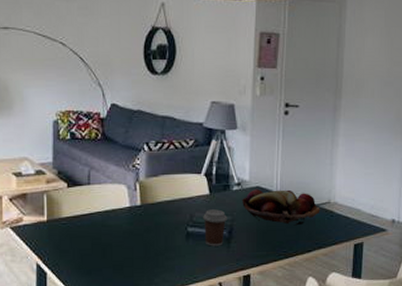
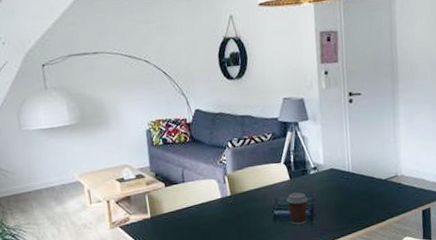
fruit basket: present [242,189,320,226] -> none [319,168,390,200]

